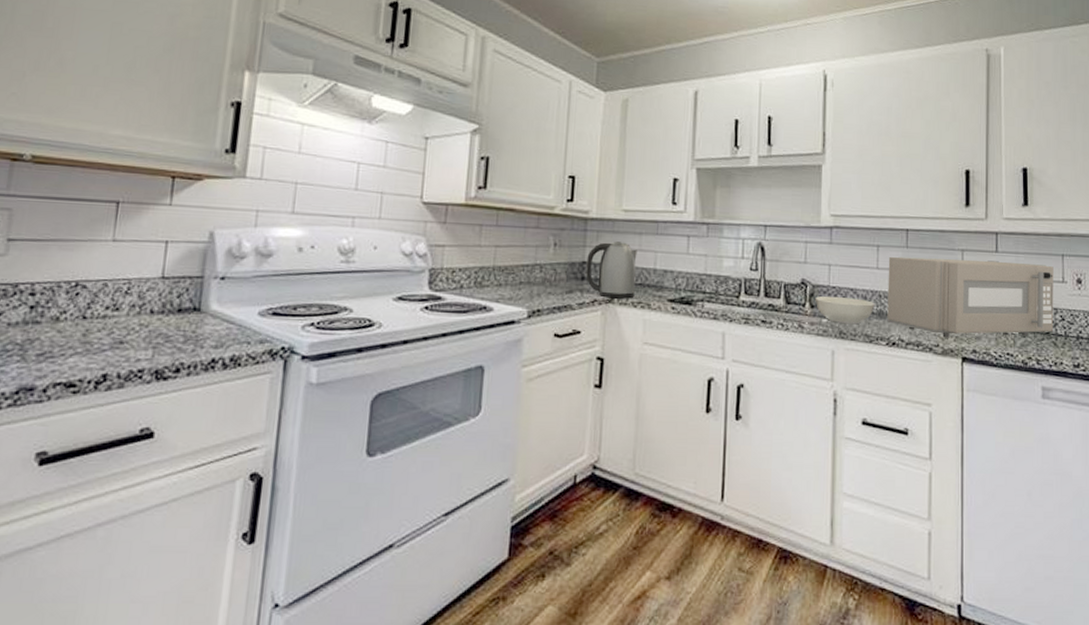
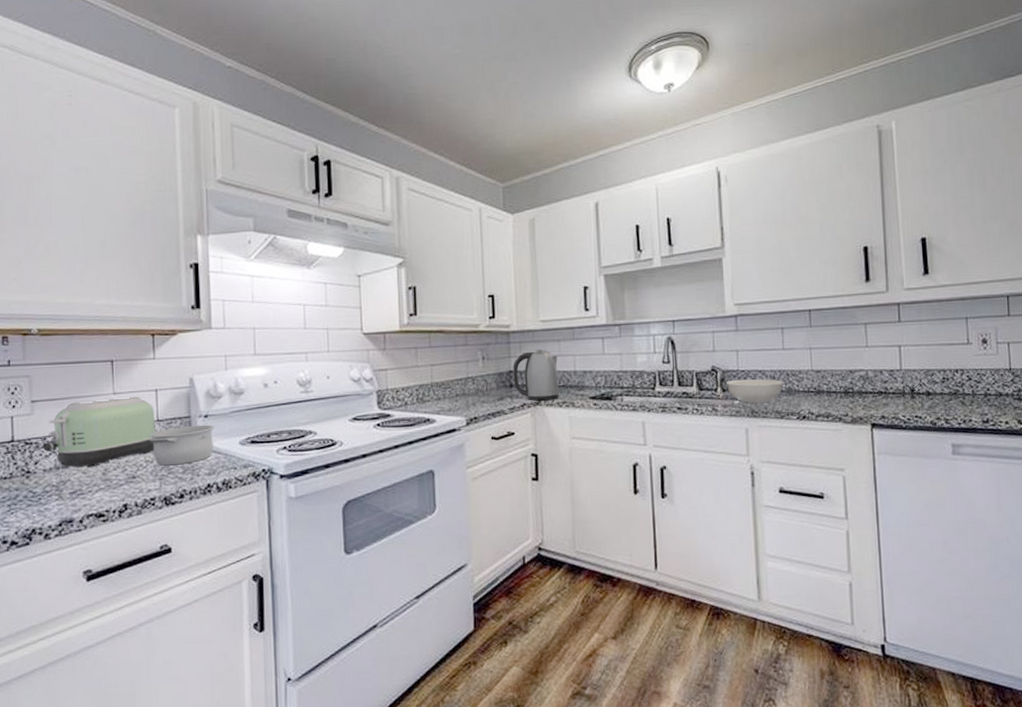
toaster: none [12,245,161,325] -> present [43,397,156,467]
cooking pot: none [148,287,232,333] -> present [148,424,215,466]
microwave: present [887,256,1054,338] -> none [793,329,961,407]

